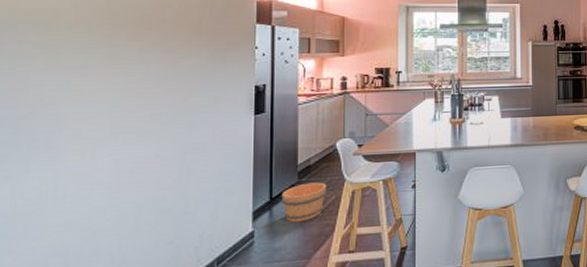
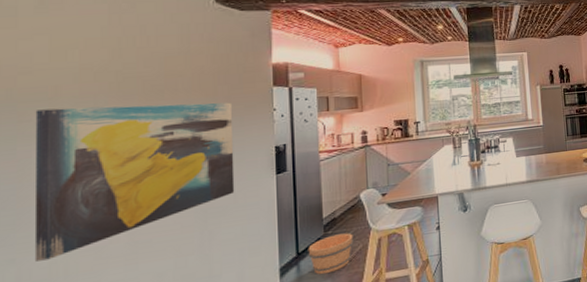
wall art: none [27,31,216,181] -> present [34,102,235,262]

